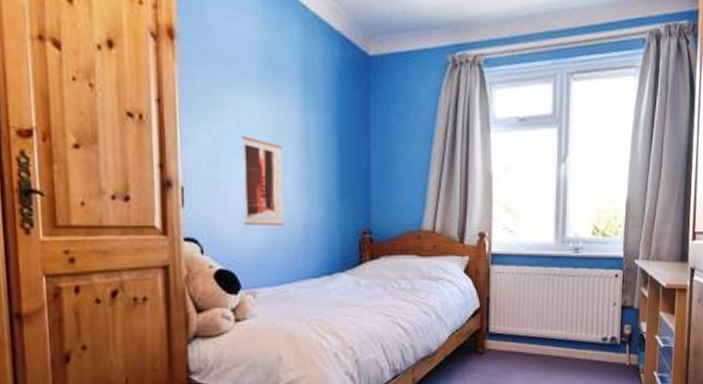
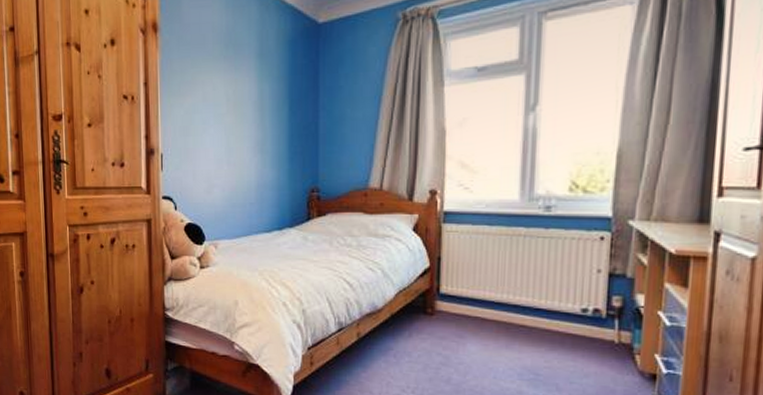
wall art: present [242,136,284,226] -> none [208,108,241,186]

